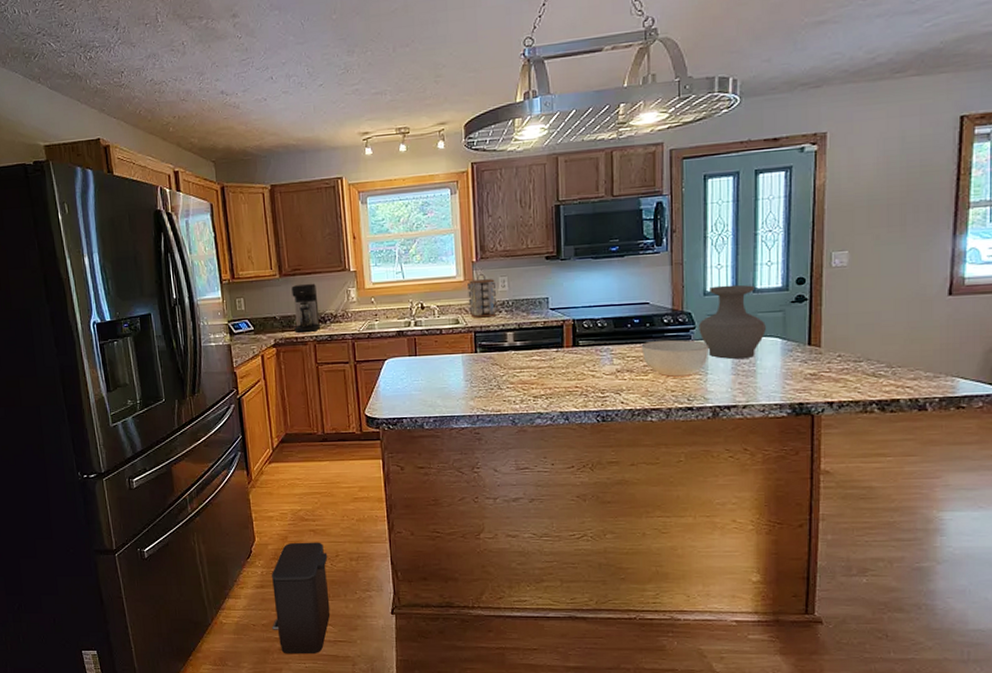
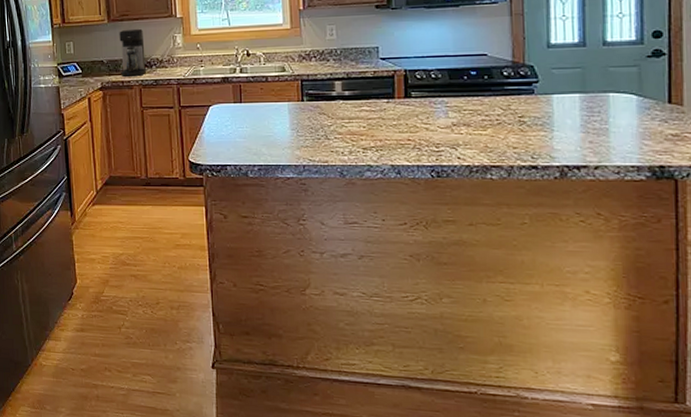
pedal bin: present [271,542,330,654] -> none [91,286,150,404]
spice rack: present [467,274,498,318] -> none [294,22,326,66]
bowl: present [641,339,710,378] -> none [479,93,555,134]
vase: present [698,284,766,359] -> none [542,37,619,115]

